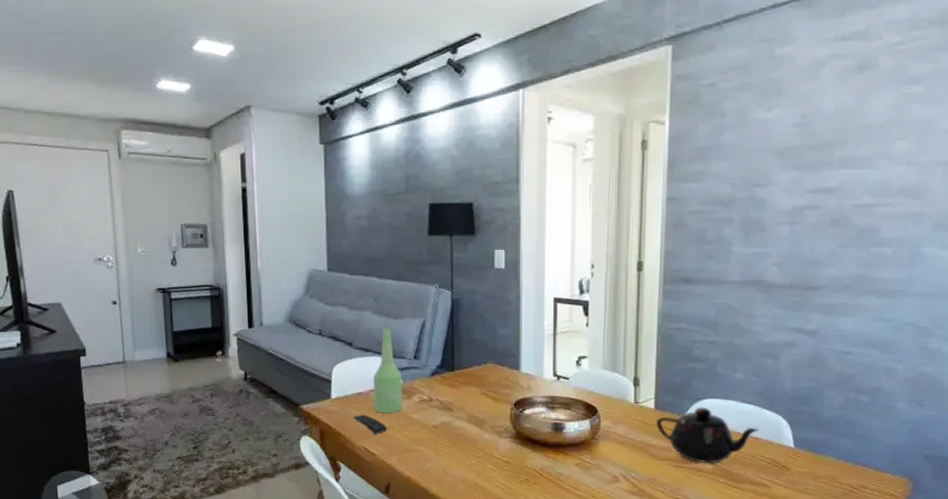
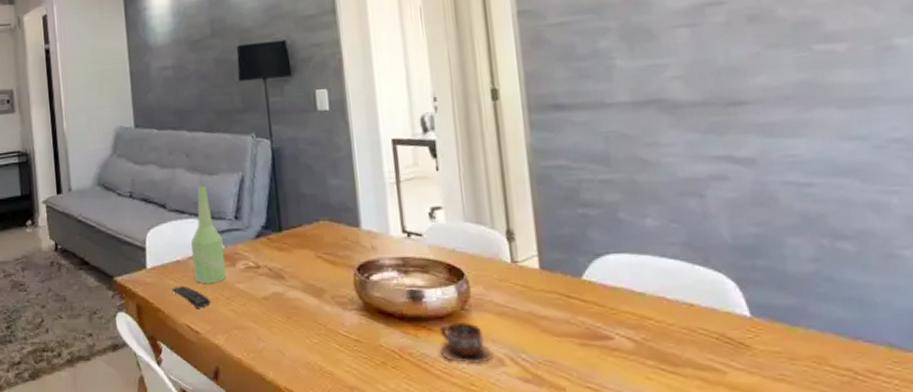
cup: none [572,448,611,480] -> present [439,321,493,363]
teapot: present [656,407,760,464] -> none [544,265,694,341]

